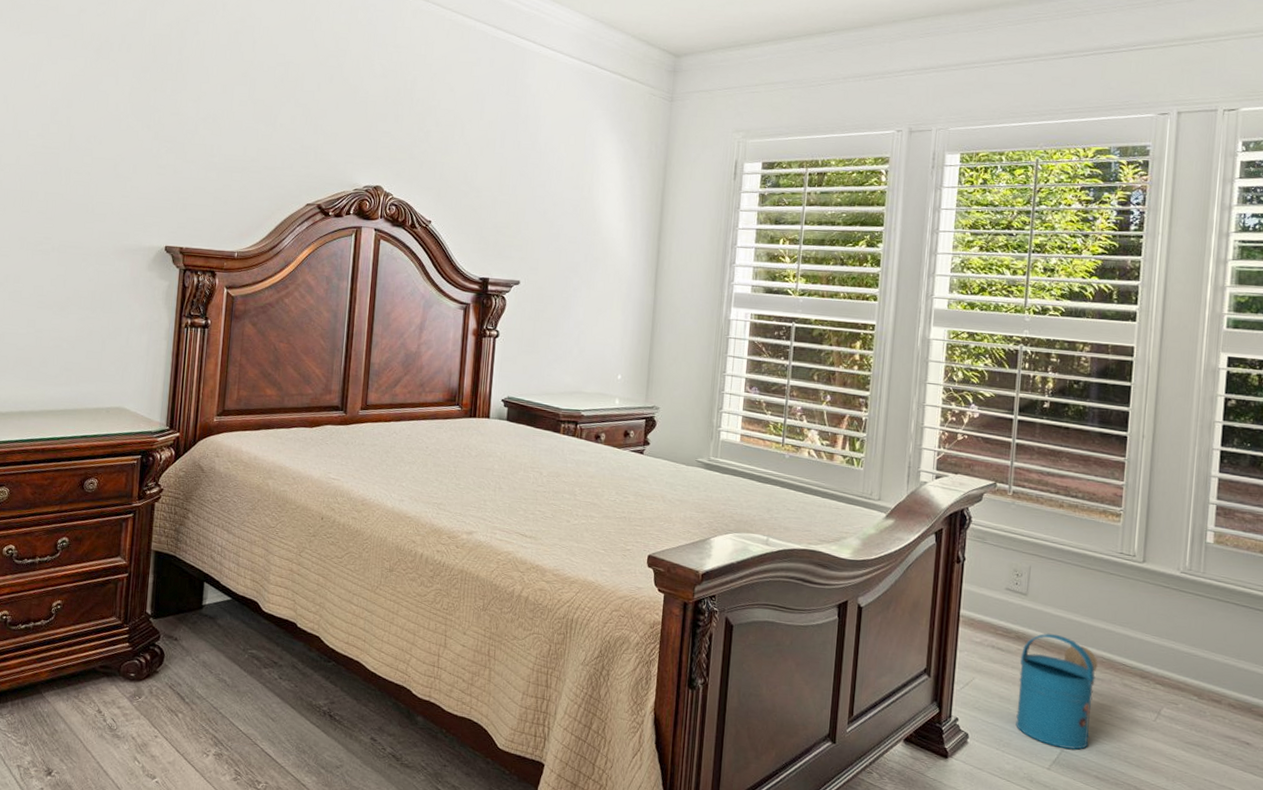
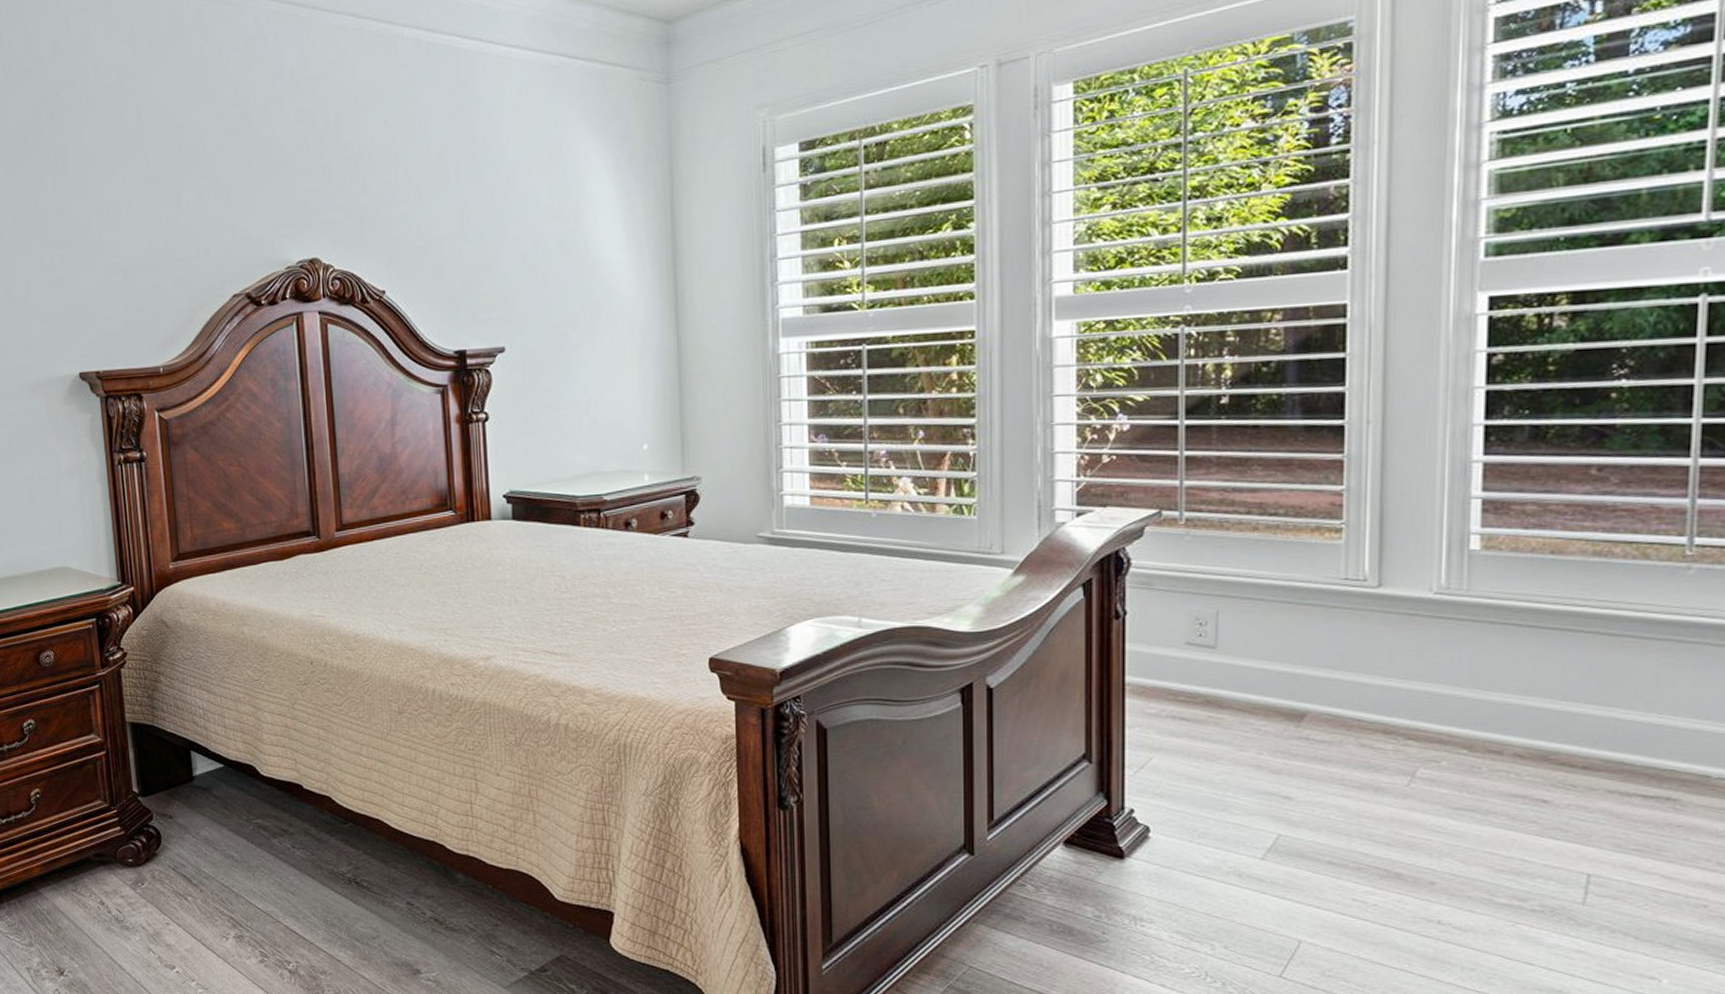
watering can: present [1015,633,1098,750] -> none [1212,692,1322,832]

